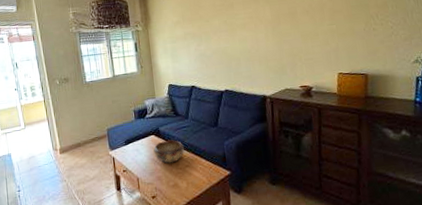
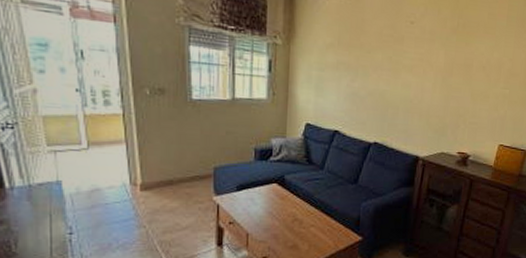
decorative bowl: present [153,140,184,164] -> none [273,192,312,220]

